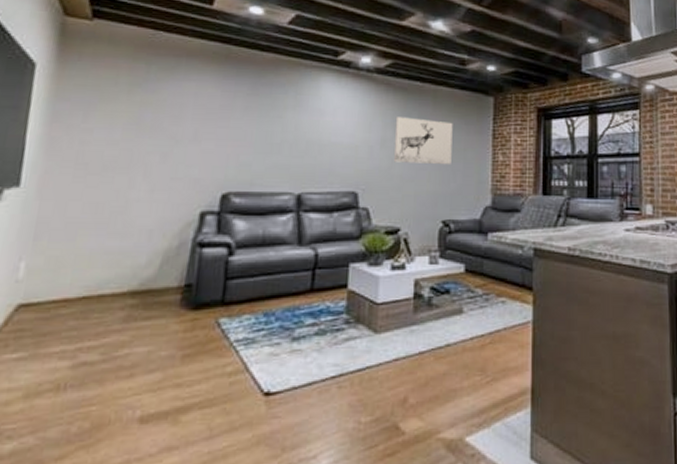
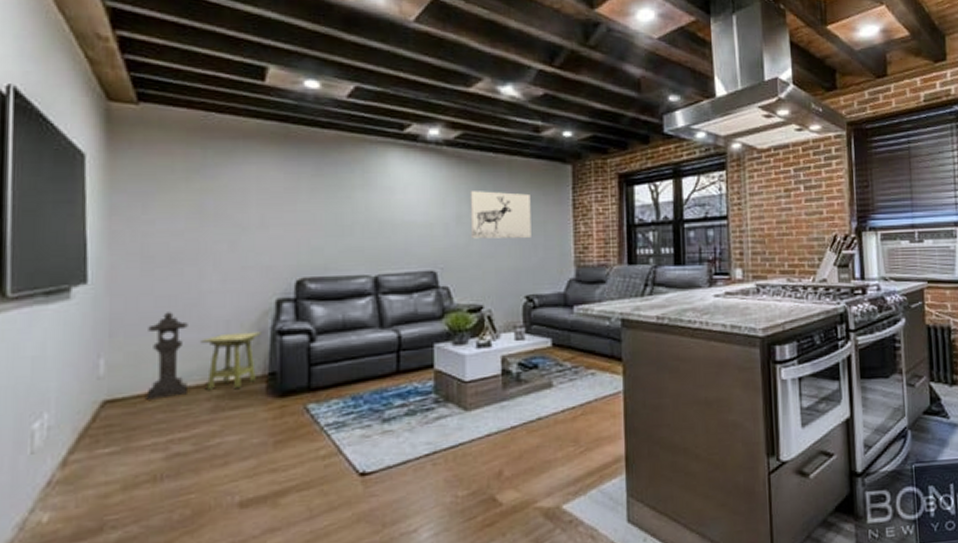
stone lantern: none [61,218,112,306] -> present [146,312,188,400]
side table: none [122,242,182,300] -> present [201,331,261,391]

